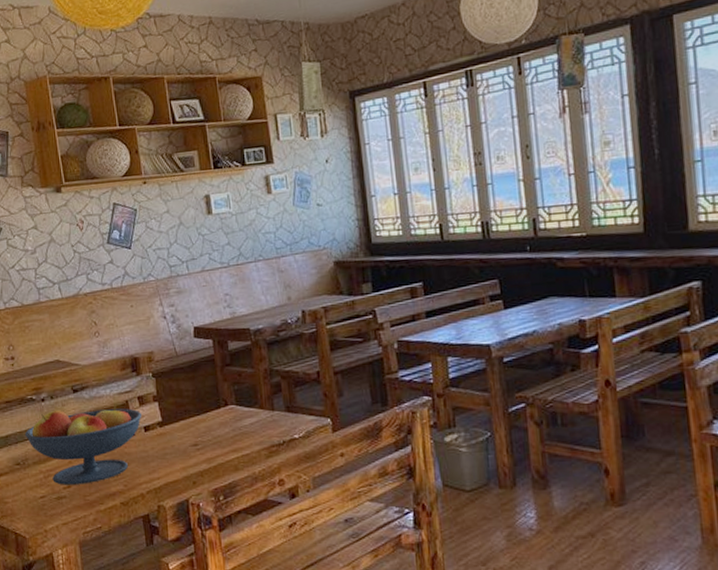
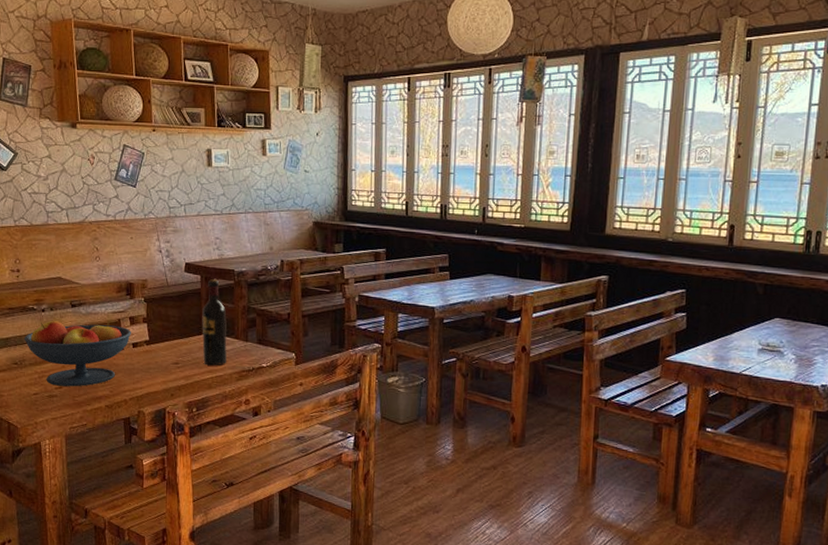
wine bottle: none [218,342,252,444] -> present [202,279,227,366]

